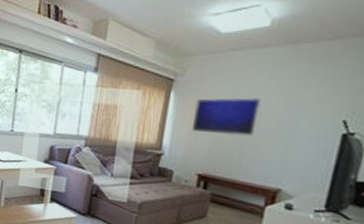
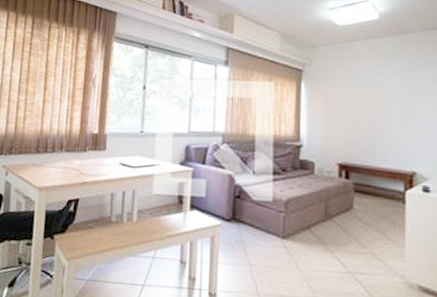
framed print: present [192,97,261,136] -> none [325,84,384,122]

